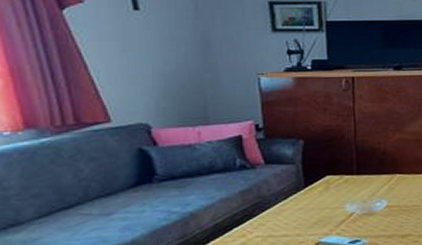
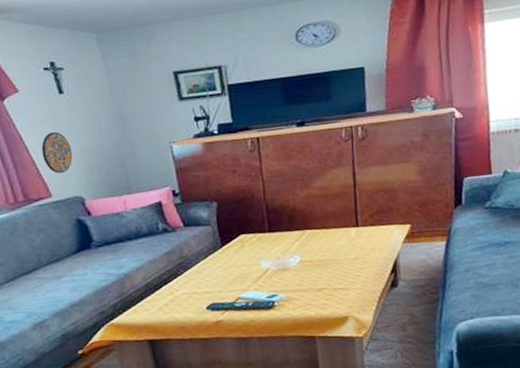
manhole cover: none [104,50,143,97] -> present [41,131,73,174]

